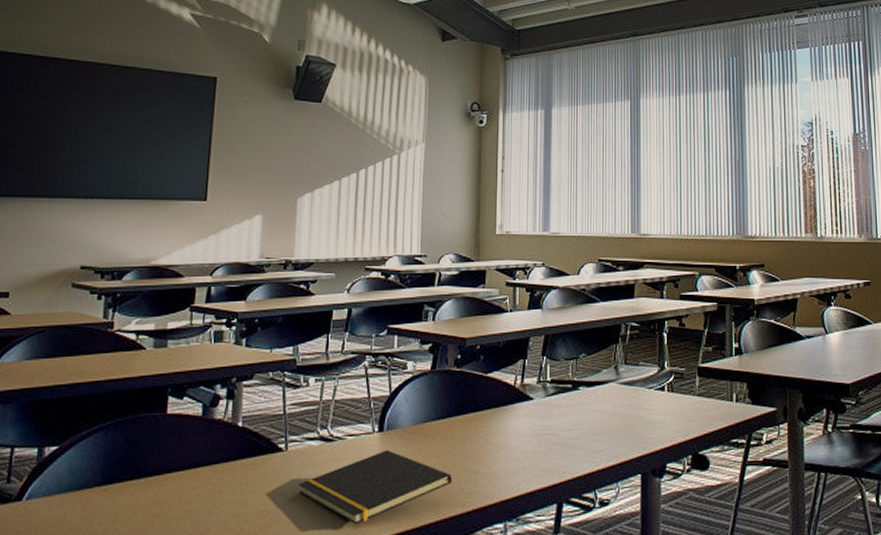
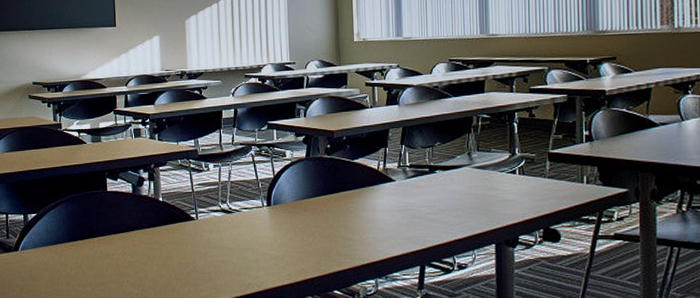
notepad: present [298,449,452,525] -> none [208,220,330,276]

